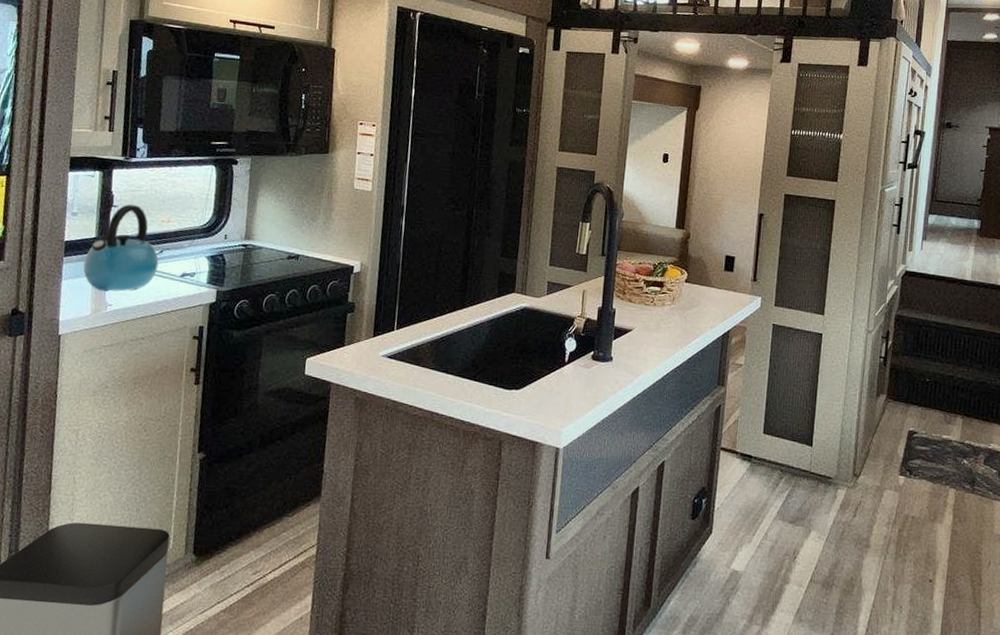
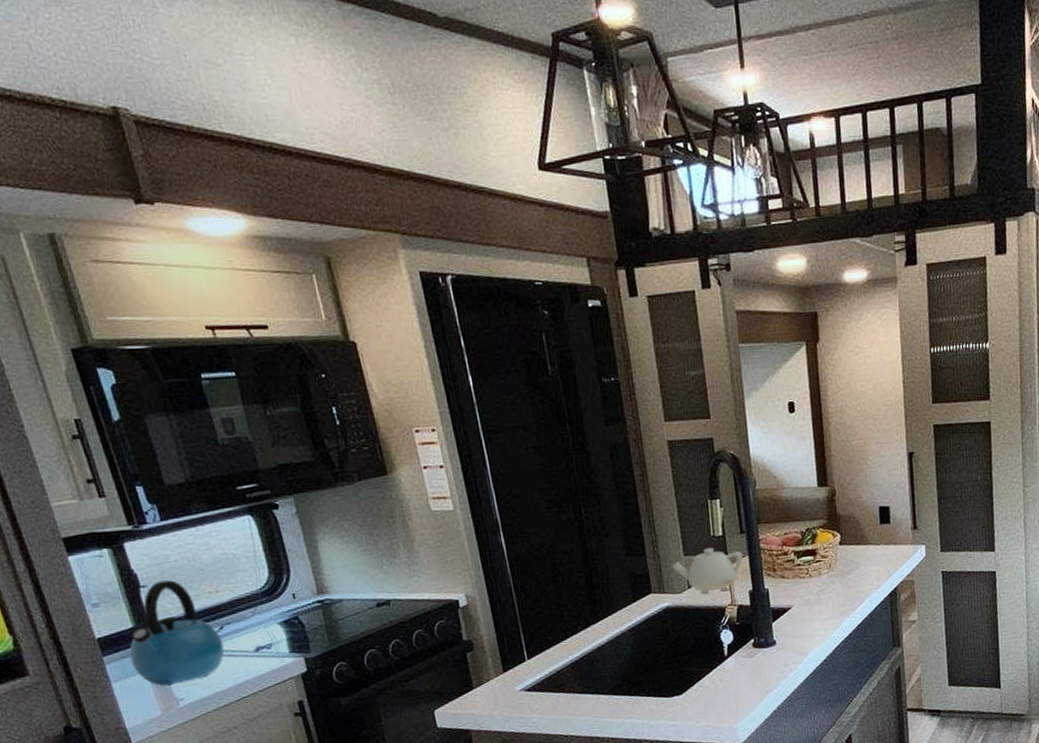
teapot: none [537,262,600,304] -> present [672,547,744,594]

